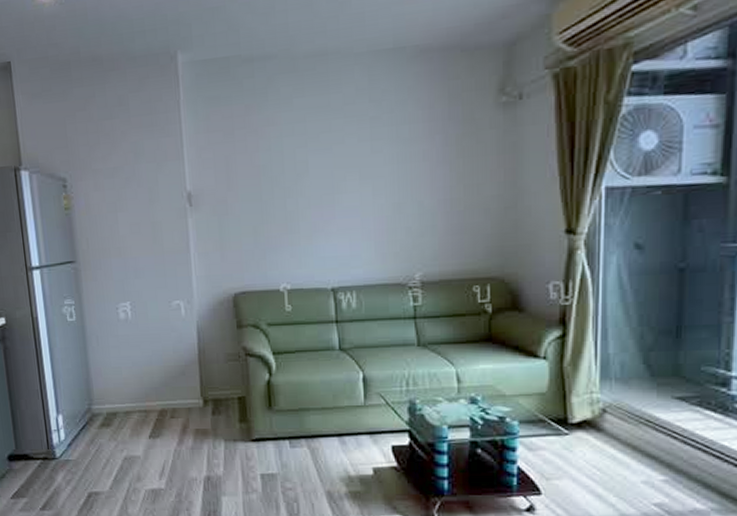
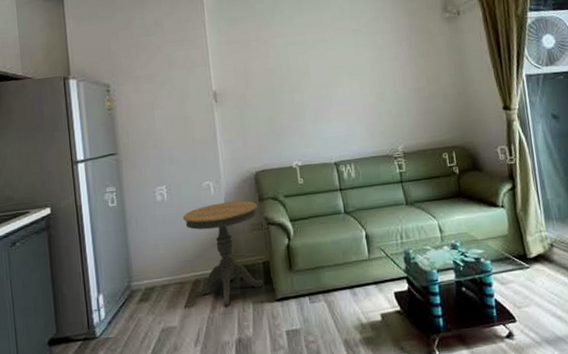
pedestal table: none [148,325,238,441] -> present [182,200,263,306]

